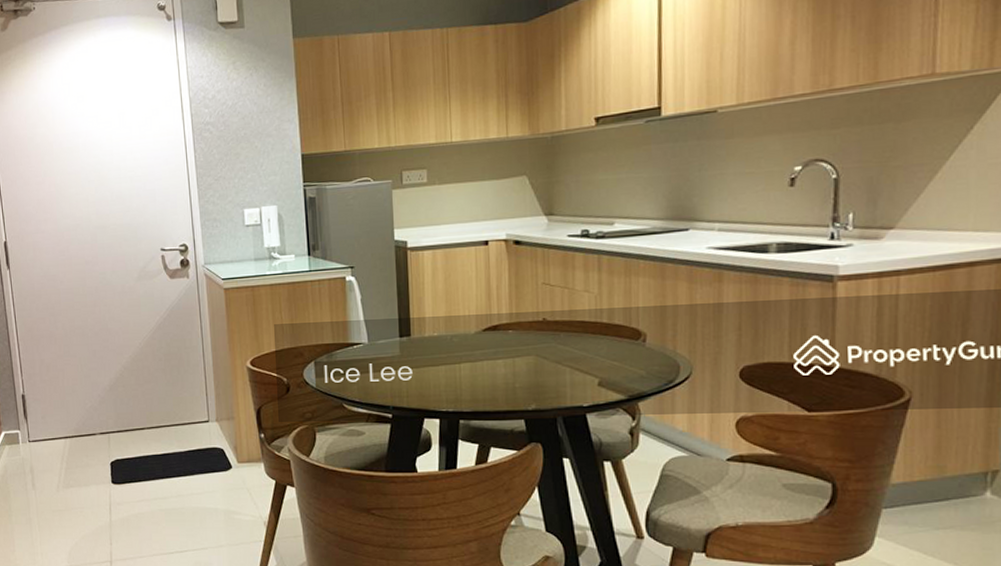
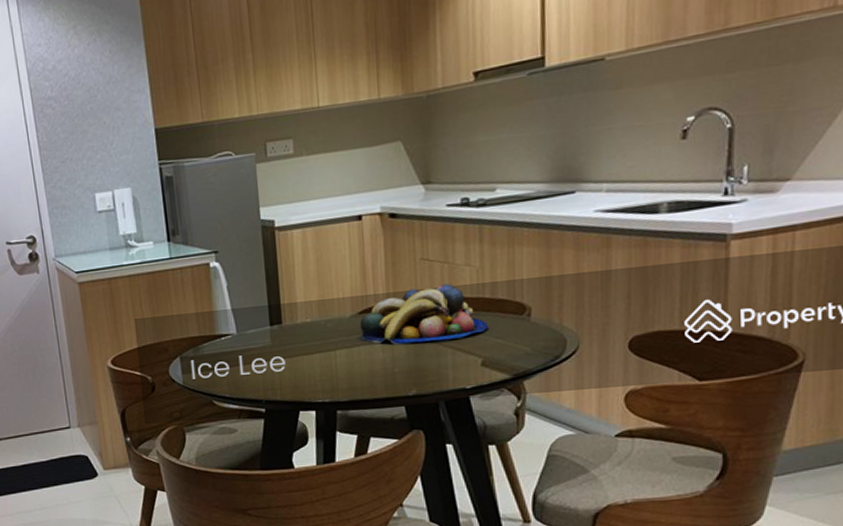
fruit bowl: none [483,307,606,362] -> present [359,283,489,345]

